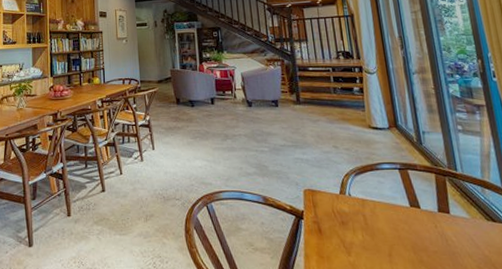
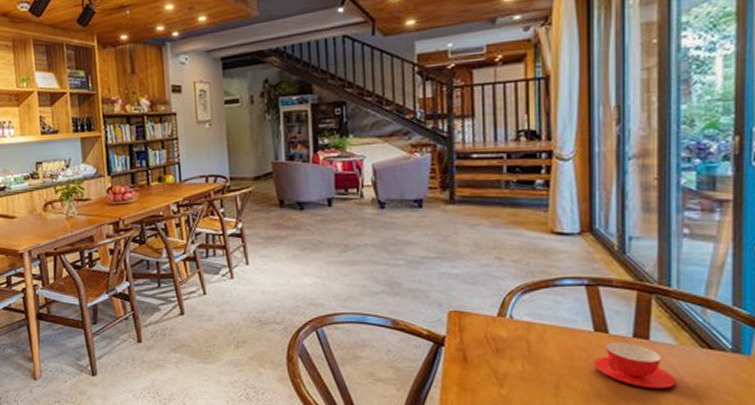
teacup: none [414,215,476,256] -> present [594,341,677,389]

